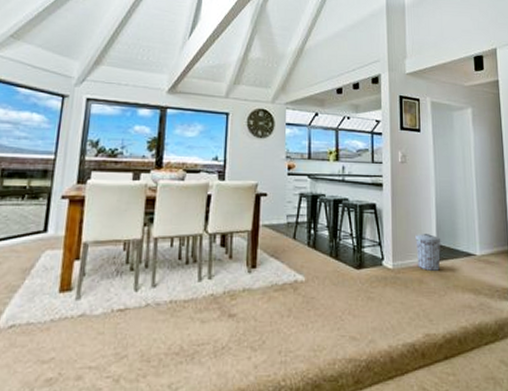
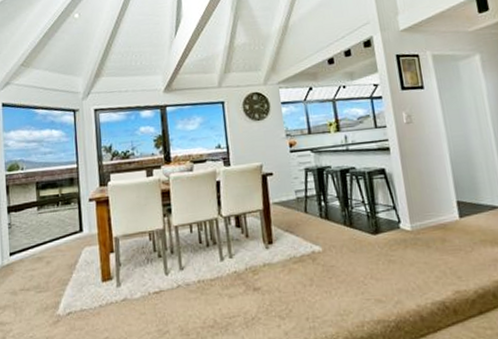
trash can: present [415,234,441,271] -> none [432,191,463,229]

